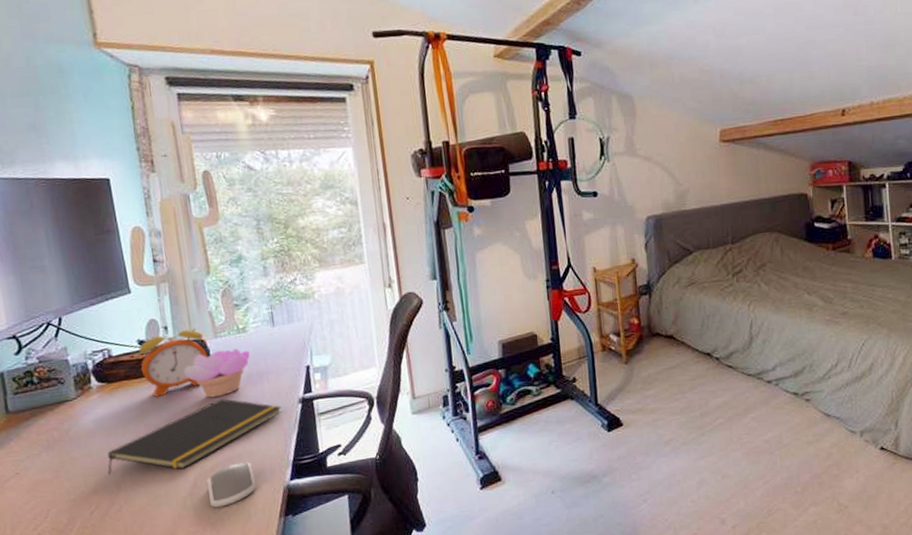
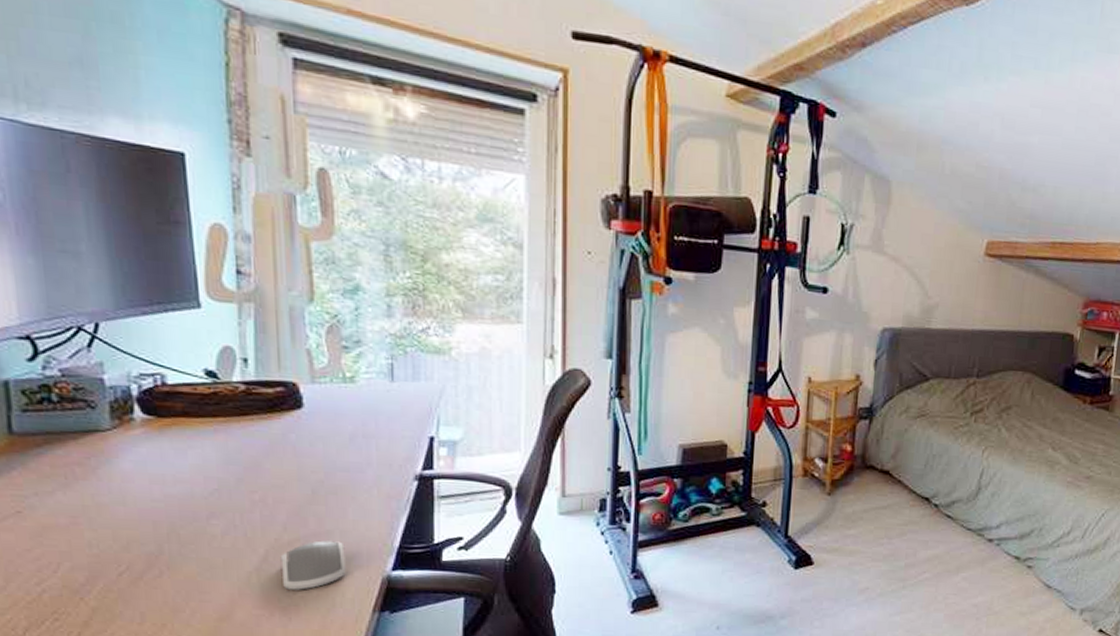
notepad: present [107,398,282,474] -> none [147,459,391,538]
alarm clock: present [139,321,208,397] -> none [205,354,299,445]
succulent plant: present [183,348,250,398] -> none [264,399,356,457]

